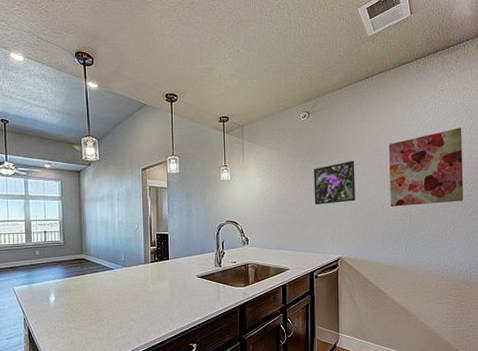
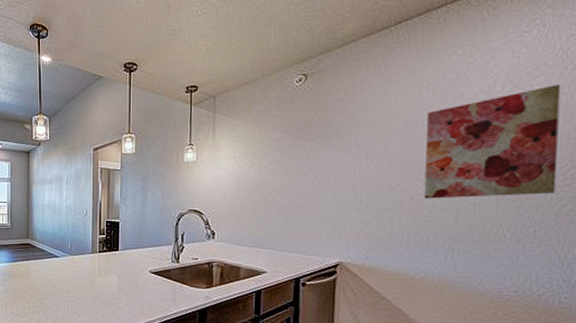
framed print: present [314,161,355,205] -> none [307,136,371,193]

